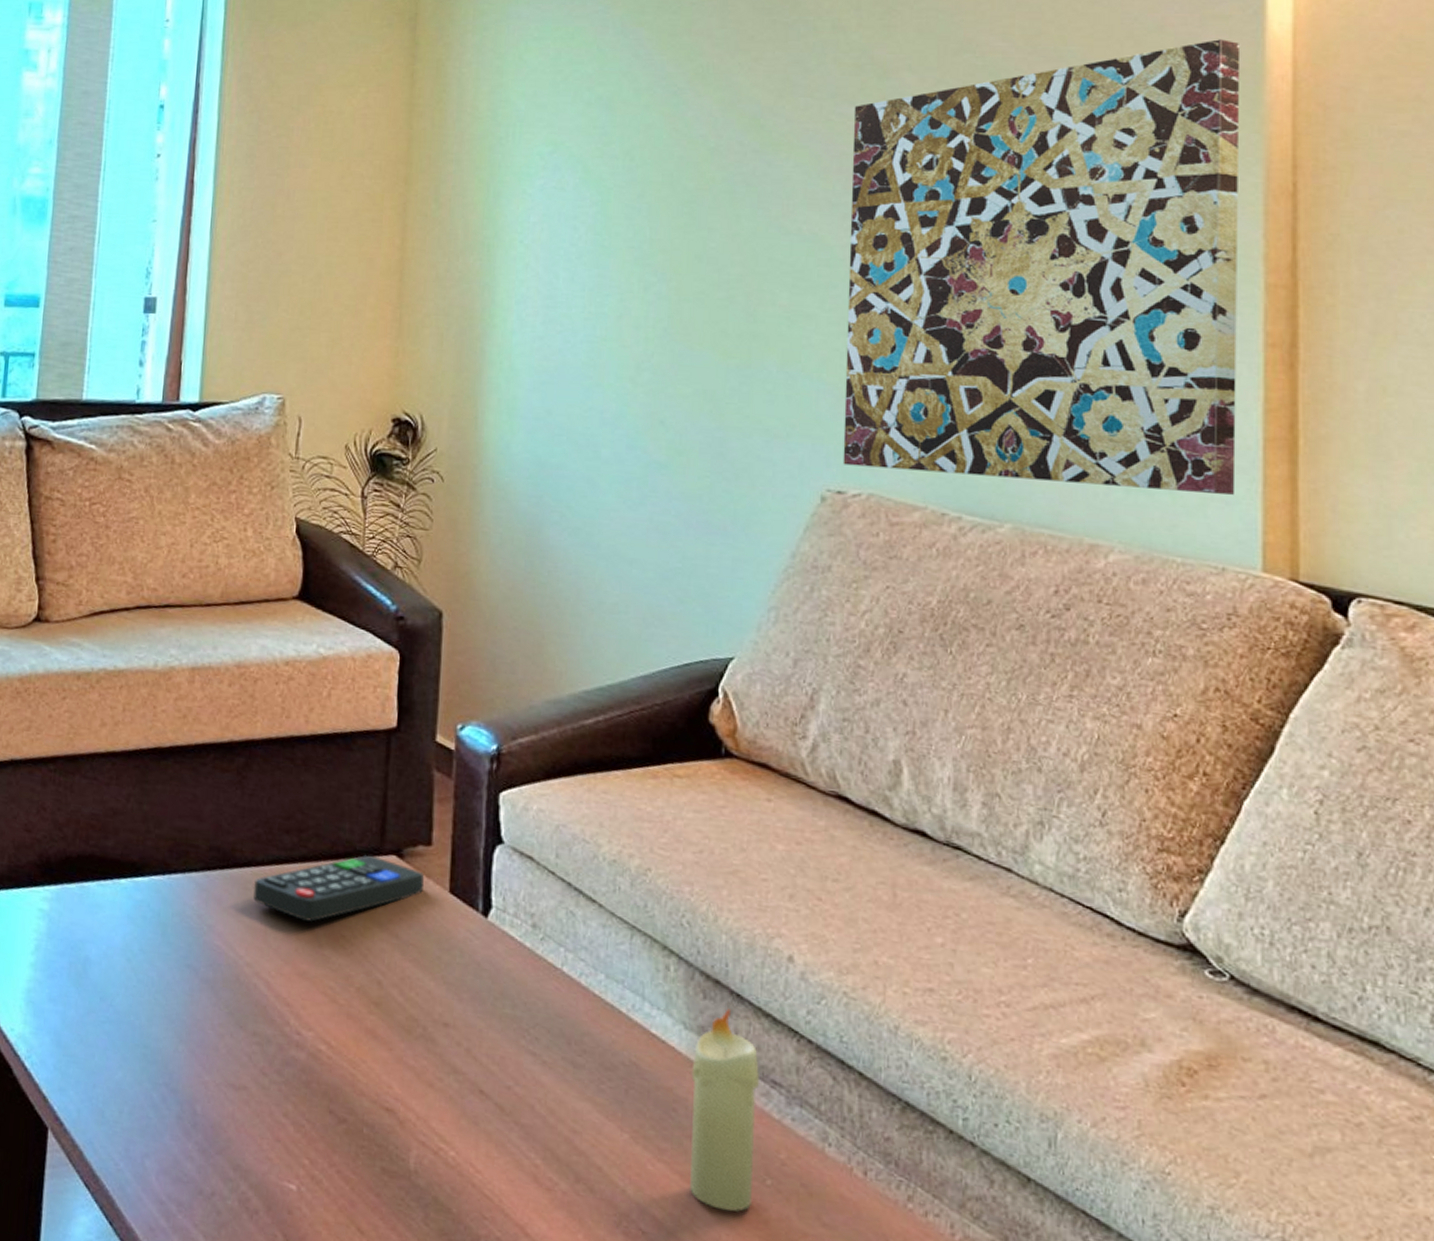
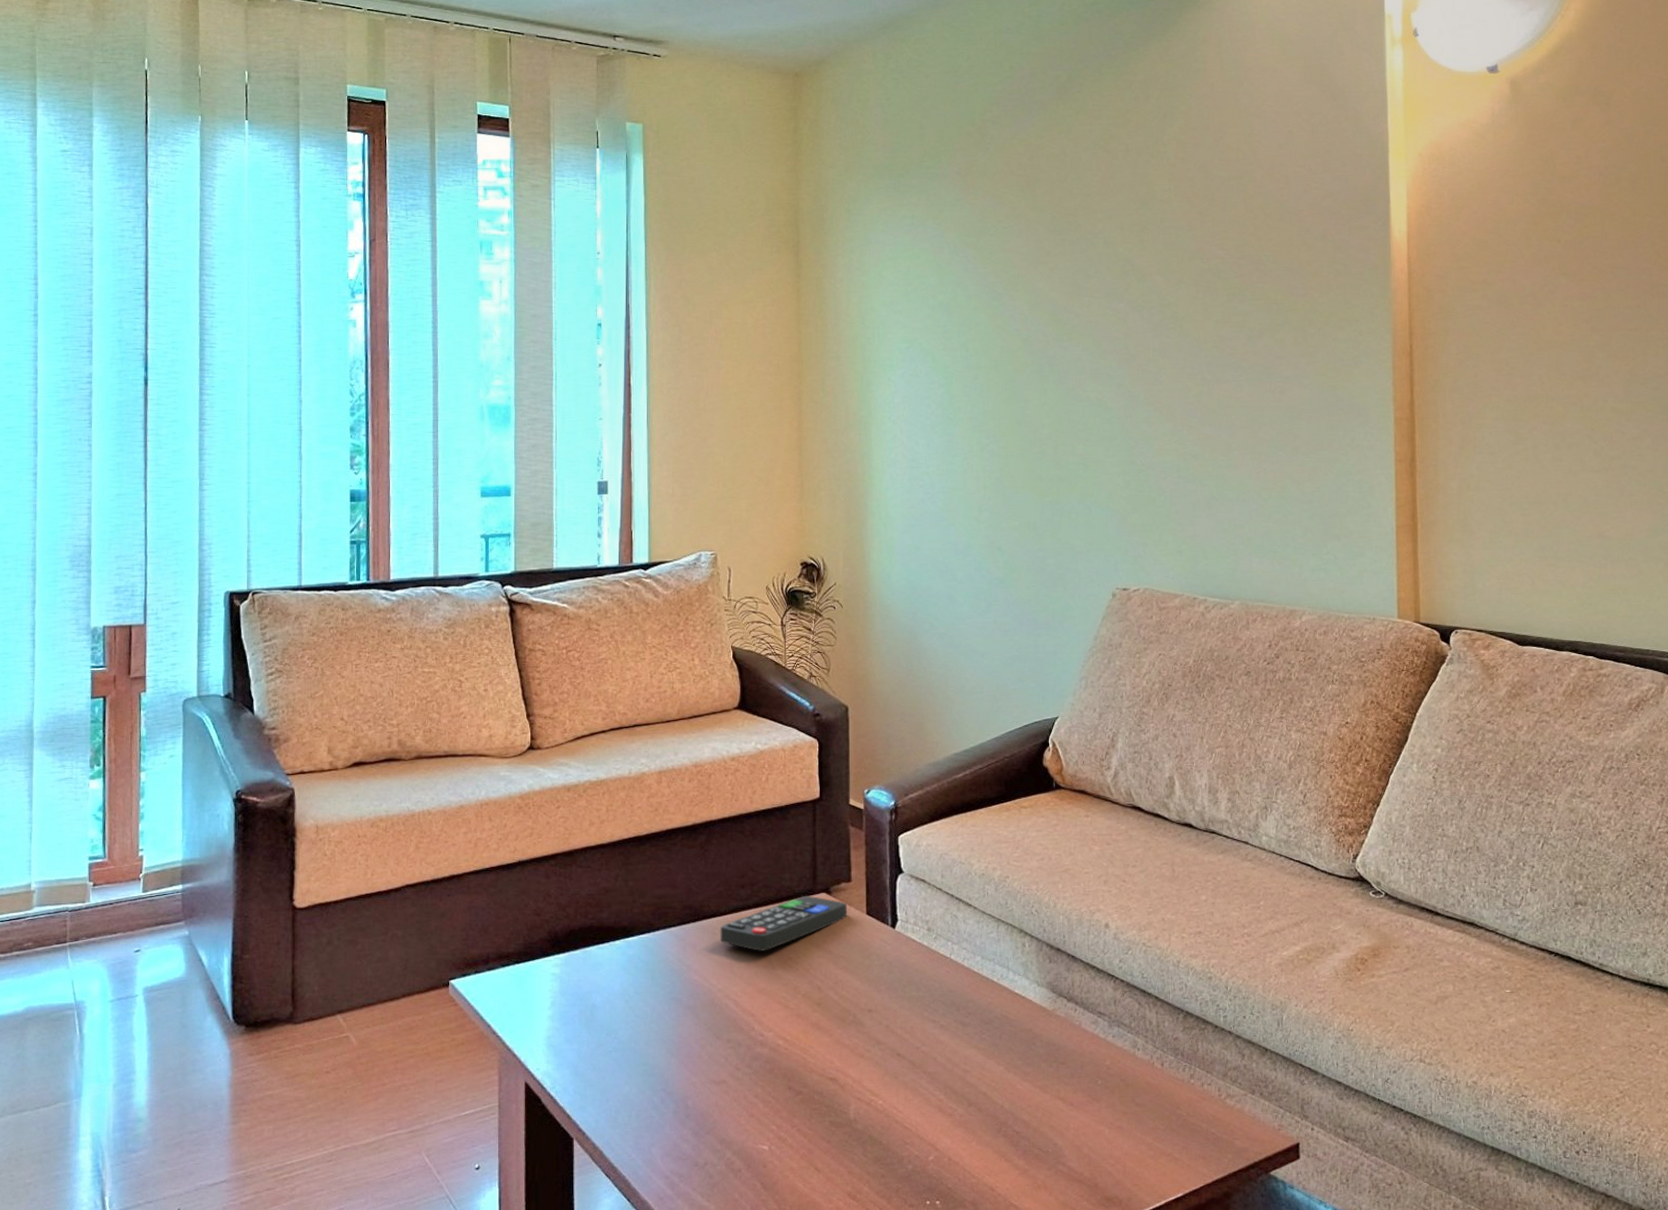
candle: present [690,1008,759,1212] -> none [1044,967,1090,1107]
wall art: present [843,39,1241,495] -> none [1122,244,1380,569]

